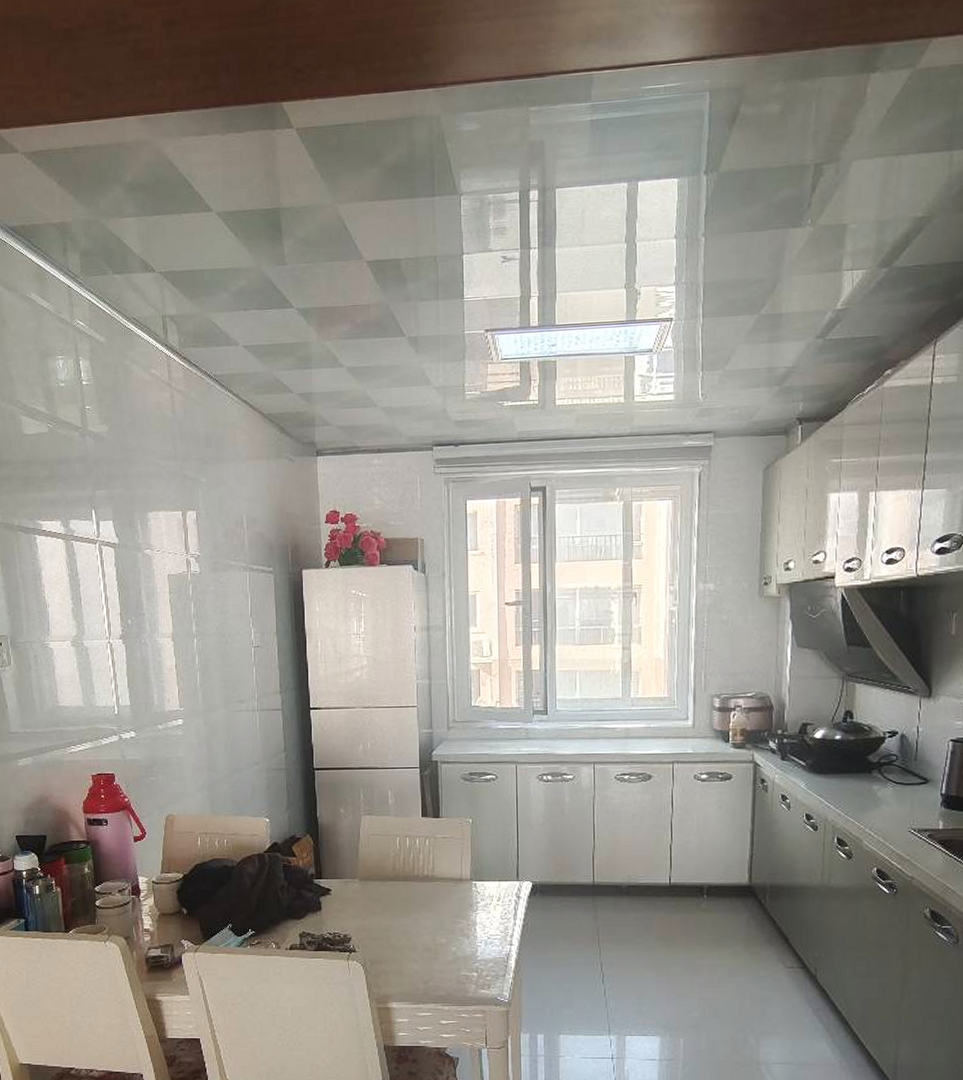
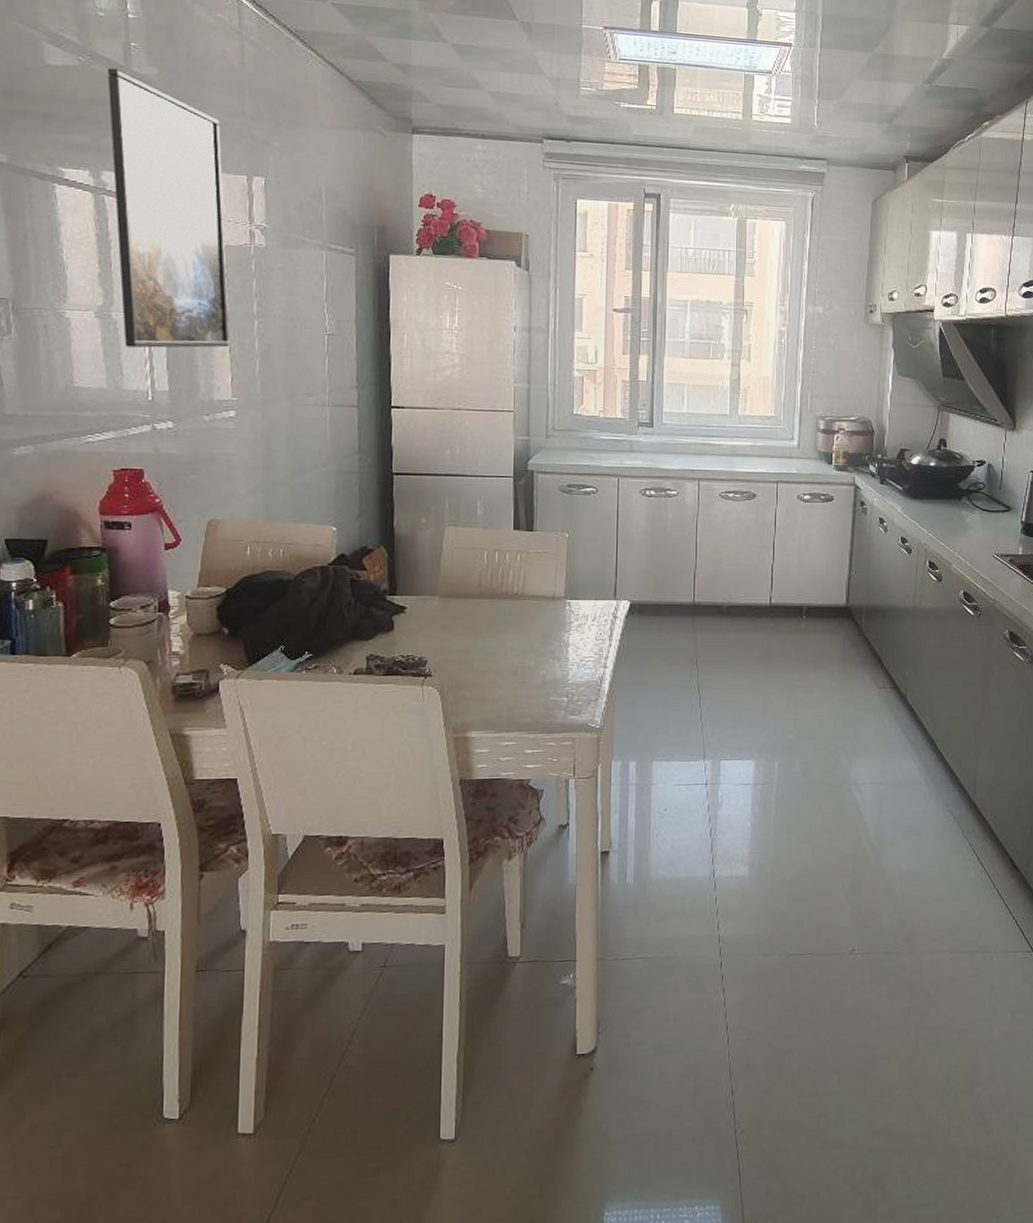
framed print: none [69,430,175,669] -> present [107,68,230,348]

